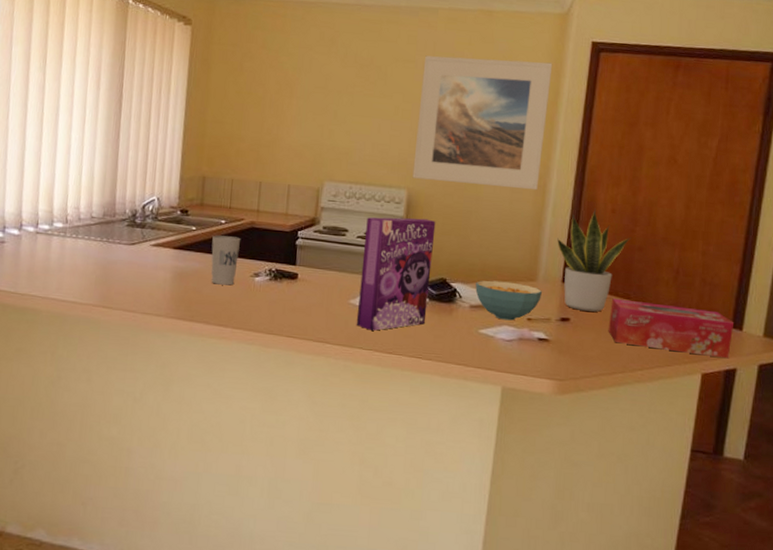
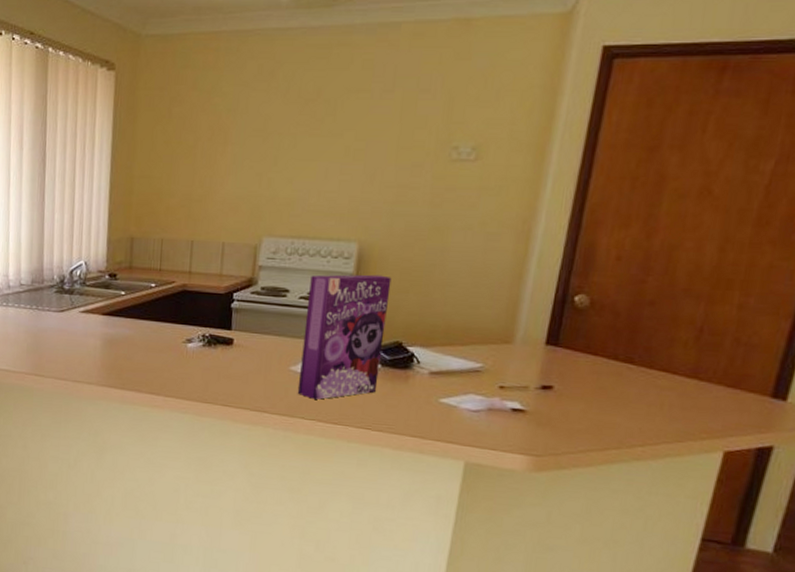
cup: present [211,235,240,285] -> none [141,300,171,352]
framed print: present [412,55,553,190] -> none [364,78,548,237]
cereal bowl: present [475,280,543,321] -> none [437,343,521,389]
potted plant: present [557,209,632,312] -> none [541,257,641,379]
tissue box: present [608,298,733,359] -> none [601,362,775,435]

